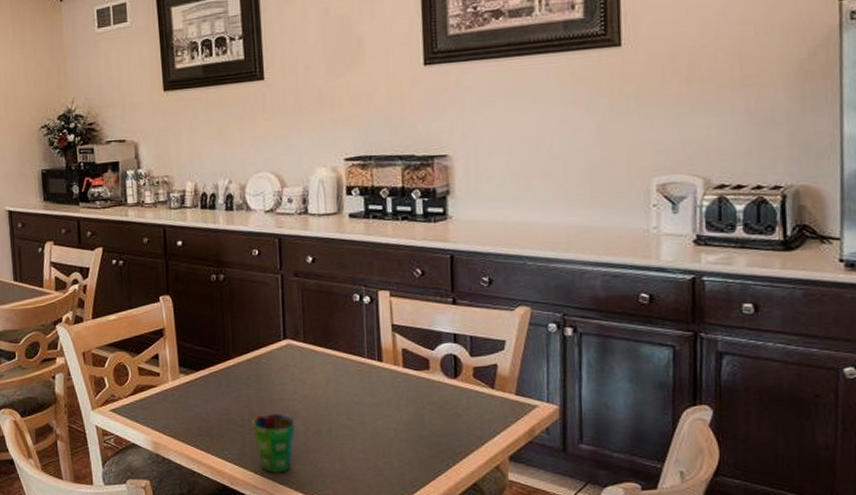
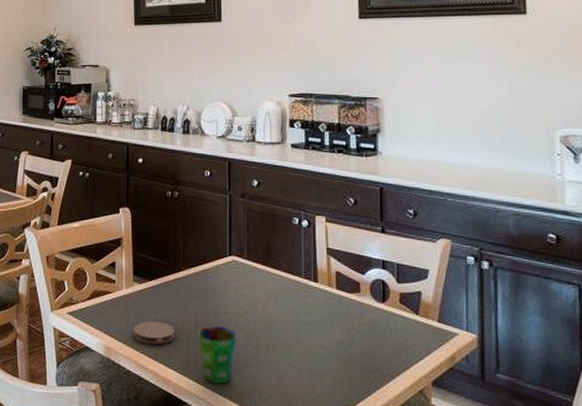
coaster: none [183,412,227,436] -> present [134,321,174,344]

